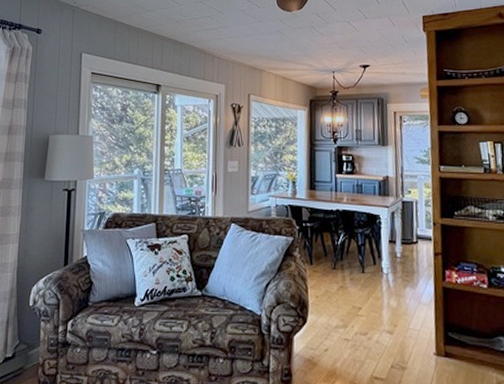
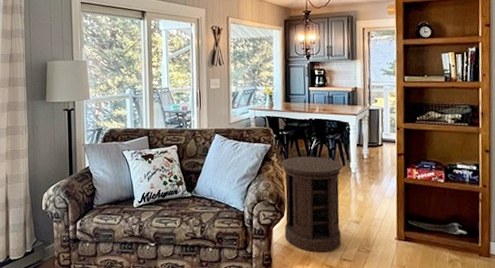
side table: none [304,253,373,368] -> present [281,156,342,253]

